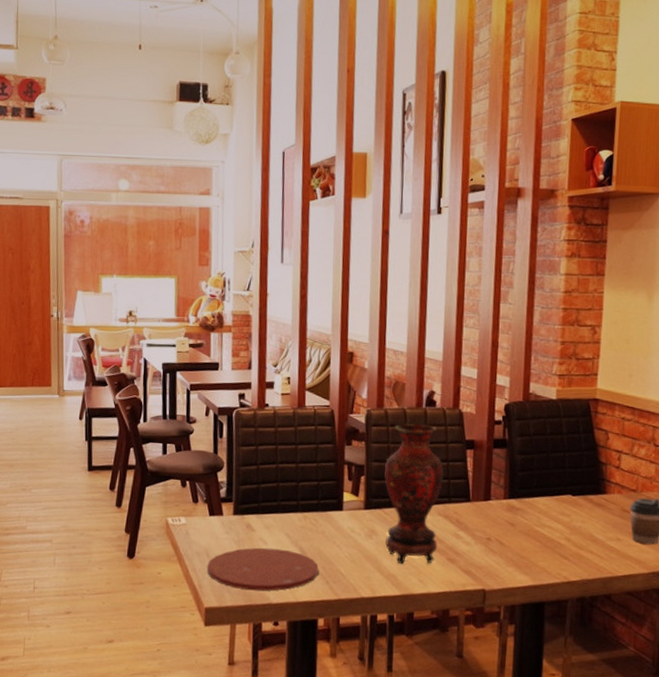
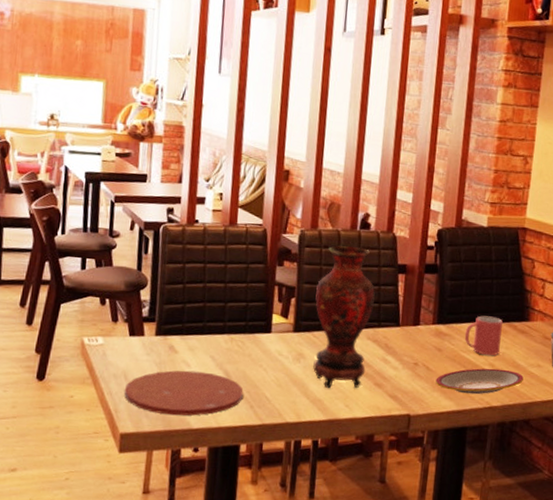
plate: none [510,542,602,569] -> present [435,368,524,395]
mug: none [537,489,577,530] -> present [464,315,503,356]

